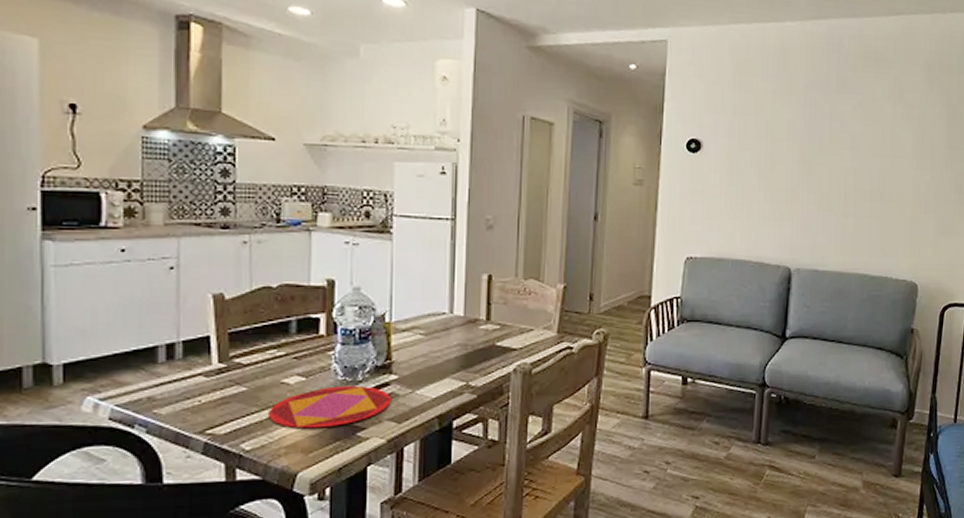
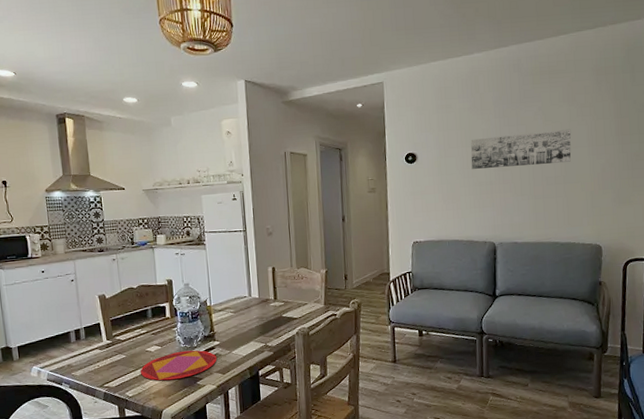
wall art: none [770,131,894,176] -> present [471,129,572,169]

